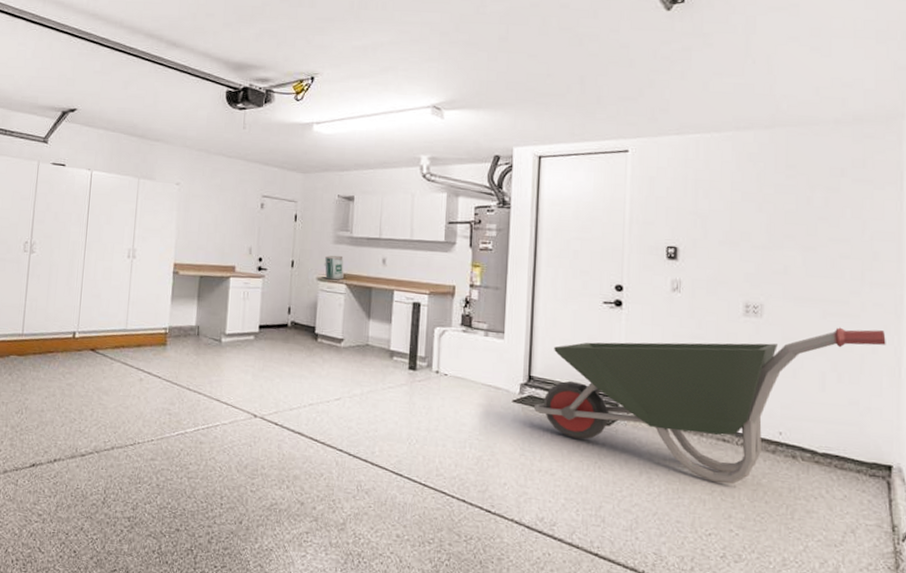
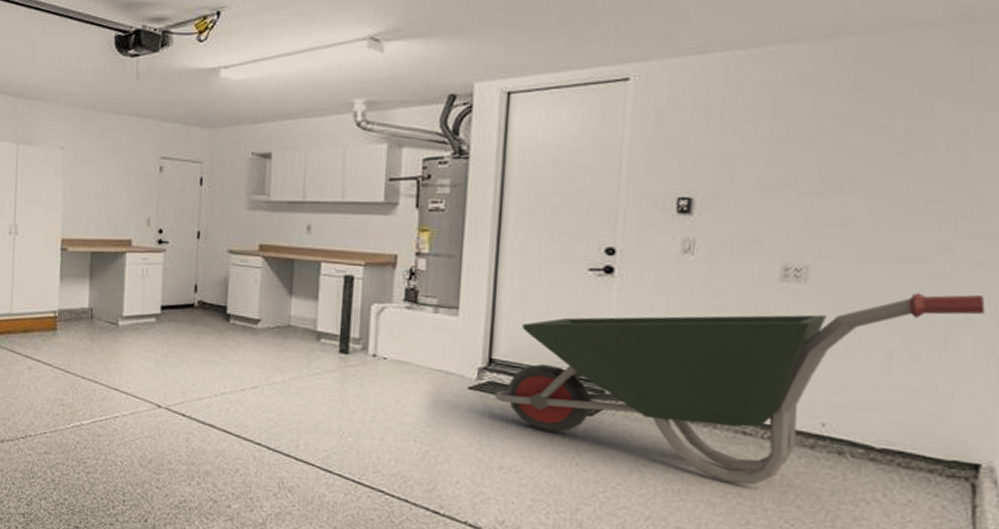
paint can: present [324,255,344,280] -> none [236,223,260,252]

